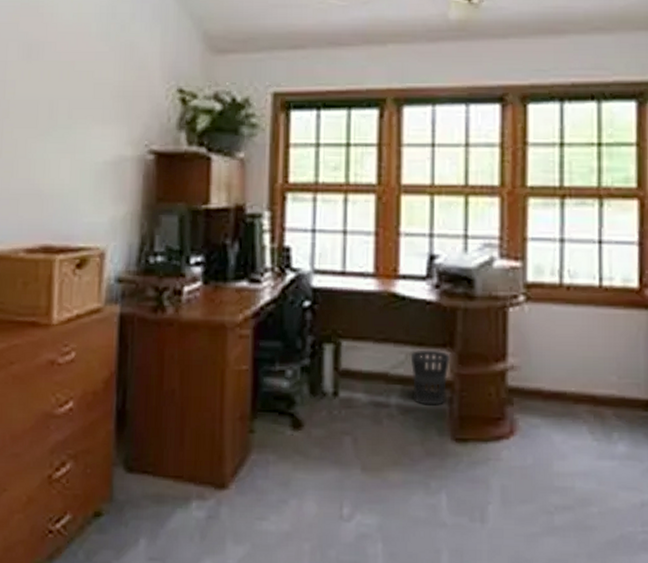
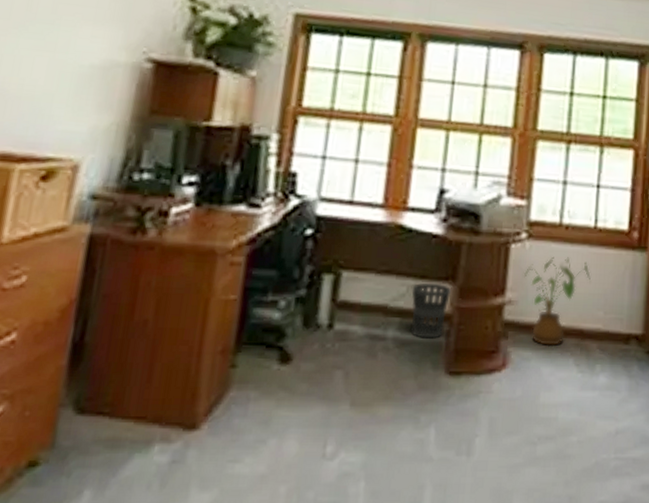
house plant: none [525,319,601,412] -> present [524,256,591,346]

